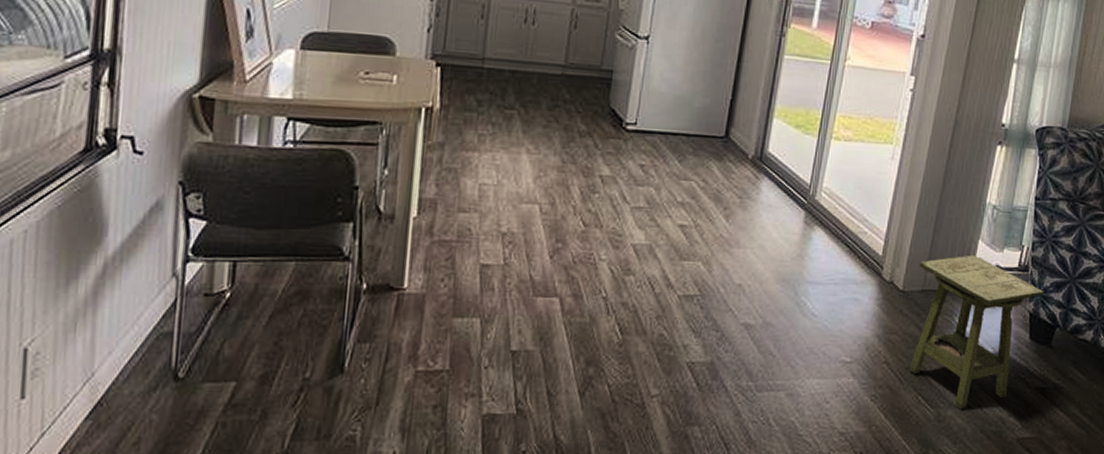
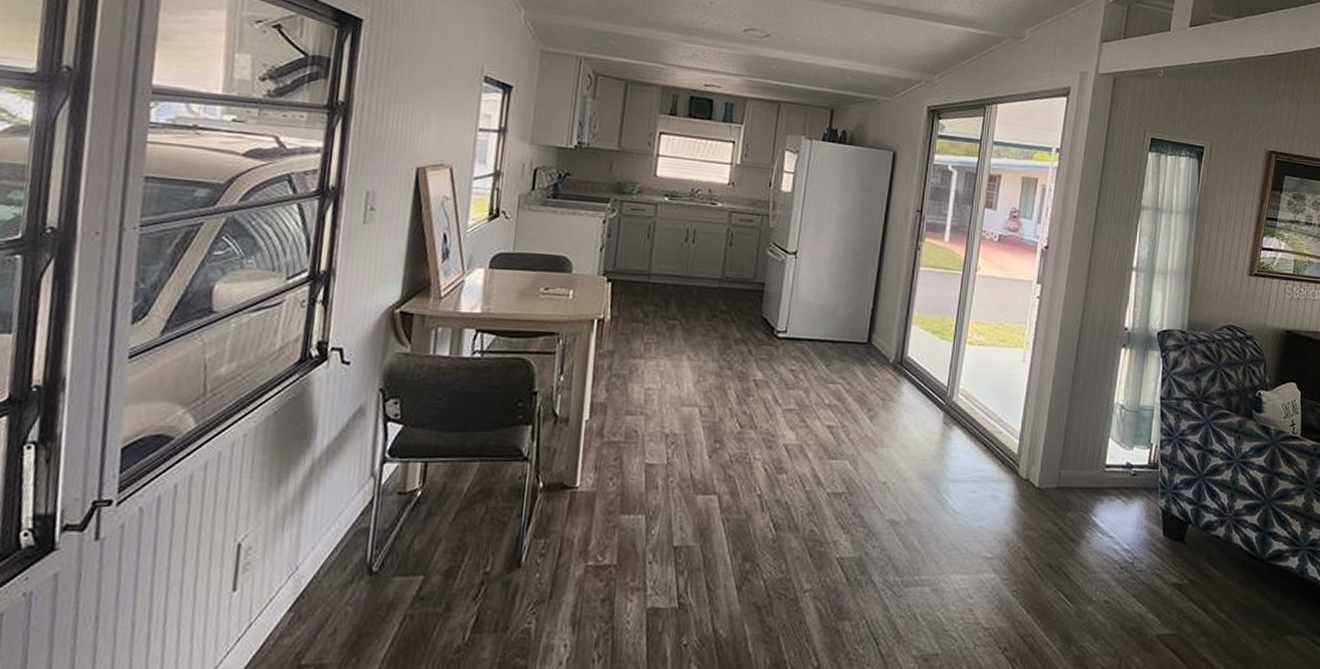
side table: present [909,254,1045,409] -> none [1048,453,1176,605]

